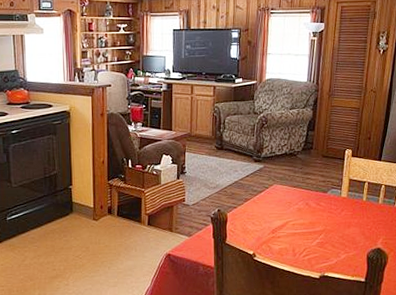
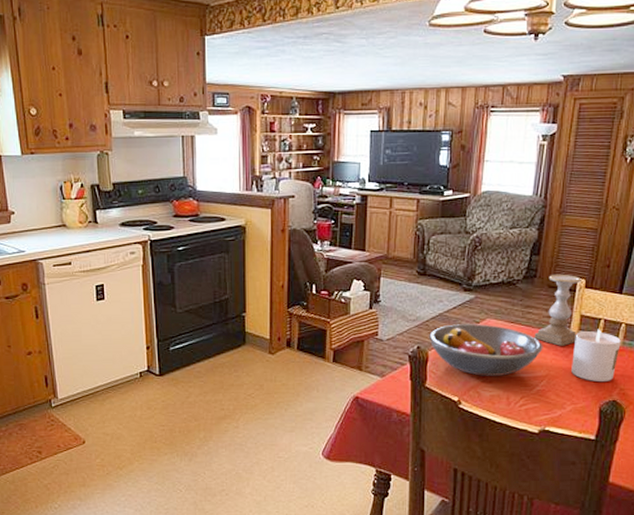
fruit bowl: none [226,189,320,233] -> present [428,324,543,376]
candle holder: none [313,145,349,205] -> present [534,274,582,346]
candle: none [344,190,382,234] -> present [571,329,621,381]

